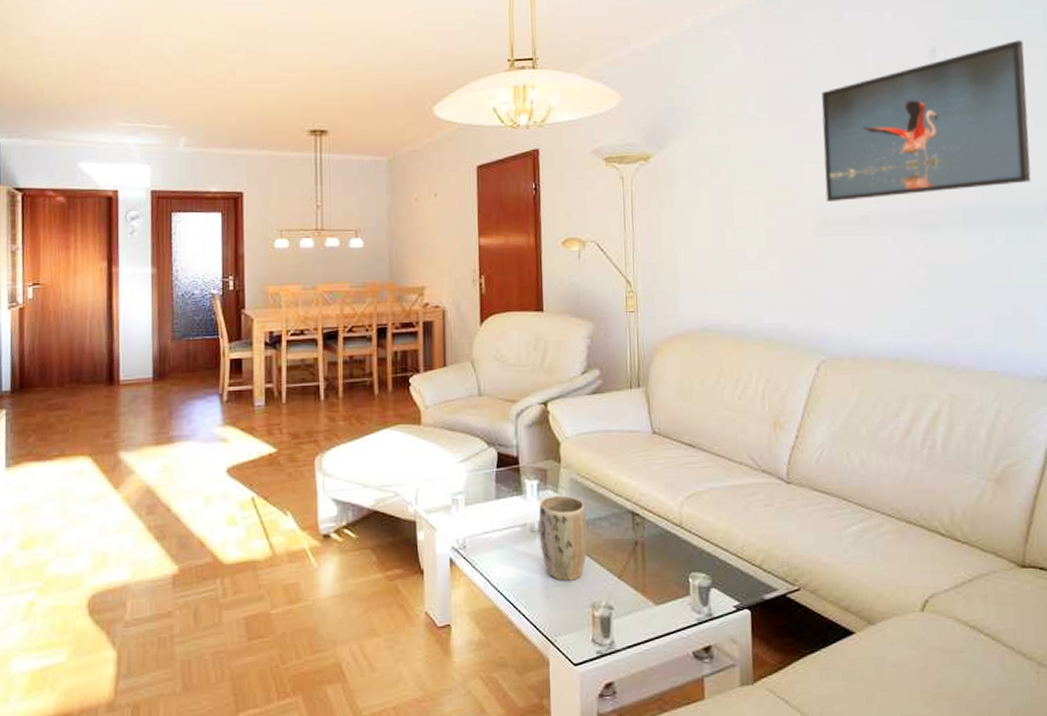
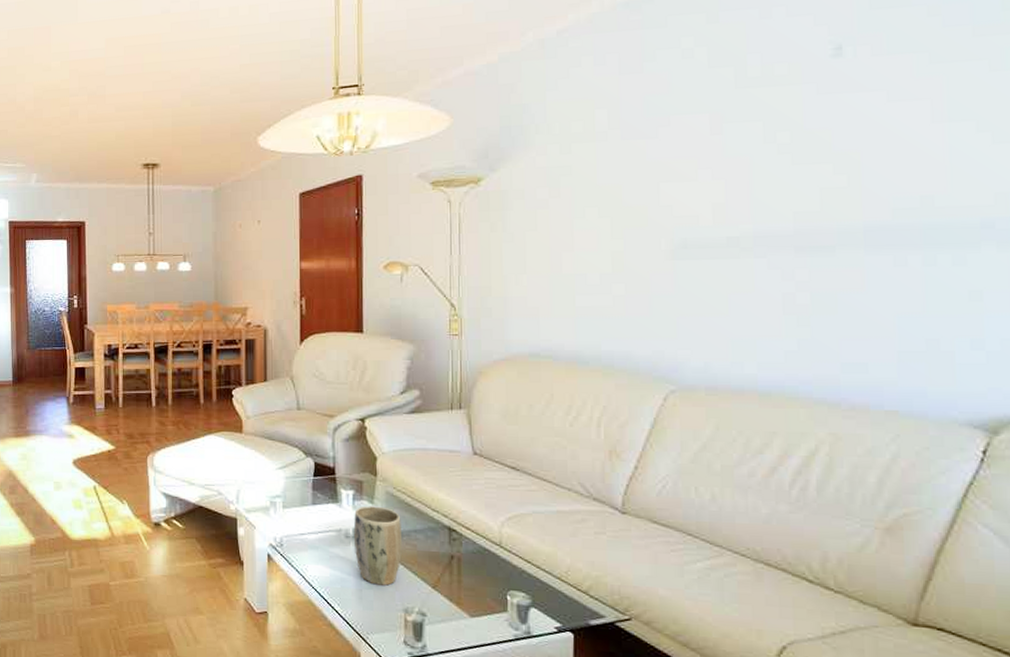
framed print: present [821,40,1031,203] -> none [686,27,969,224]

